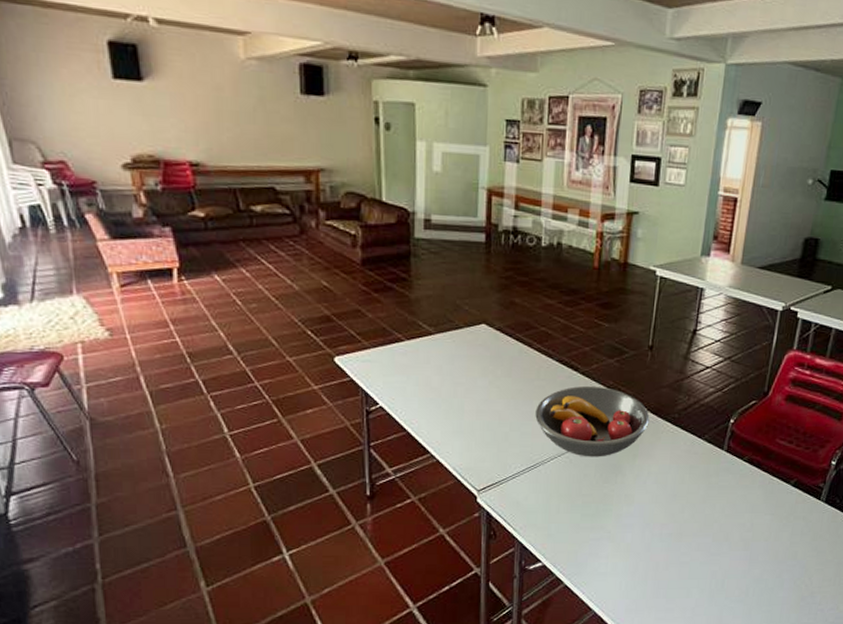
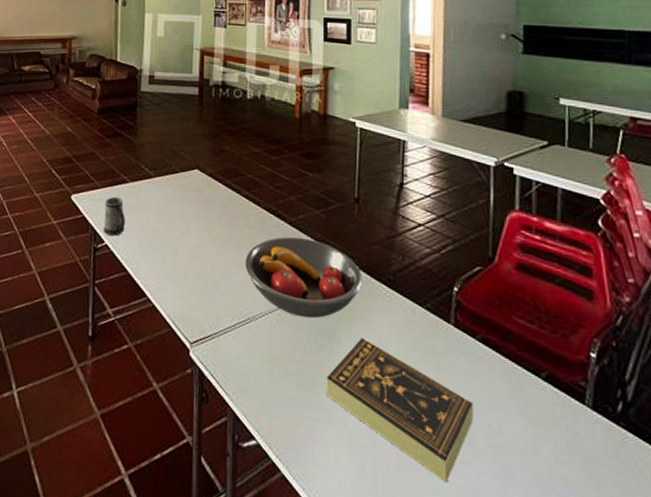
mug: none [376,356,402,397] -> present [103,196,125,236]
book: none [608,469,734,570] -> present [326,338,474,483]

